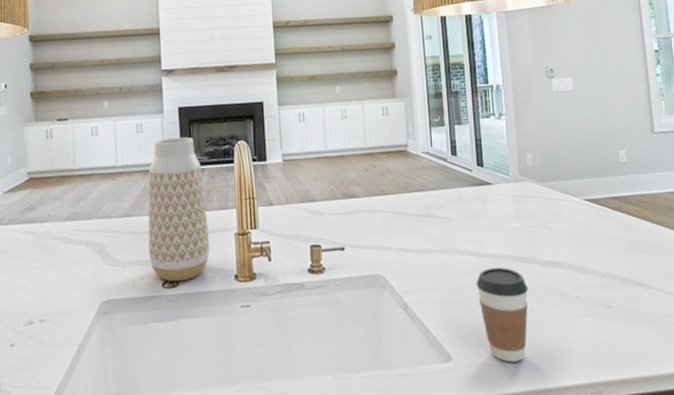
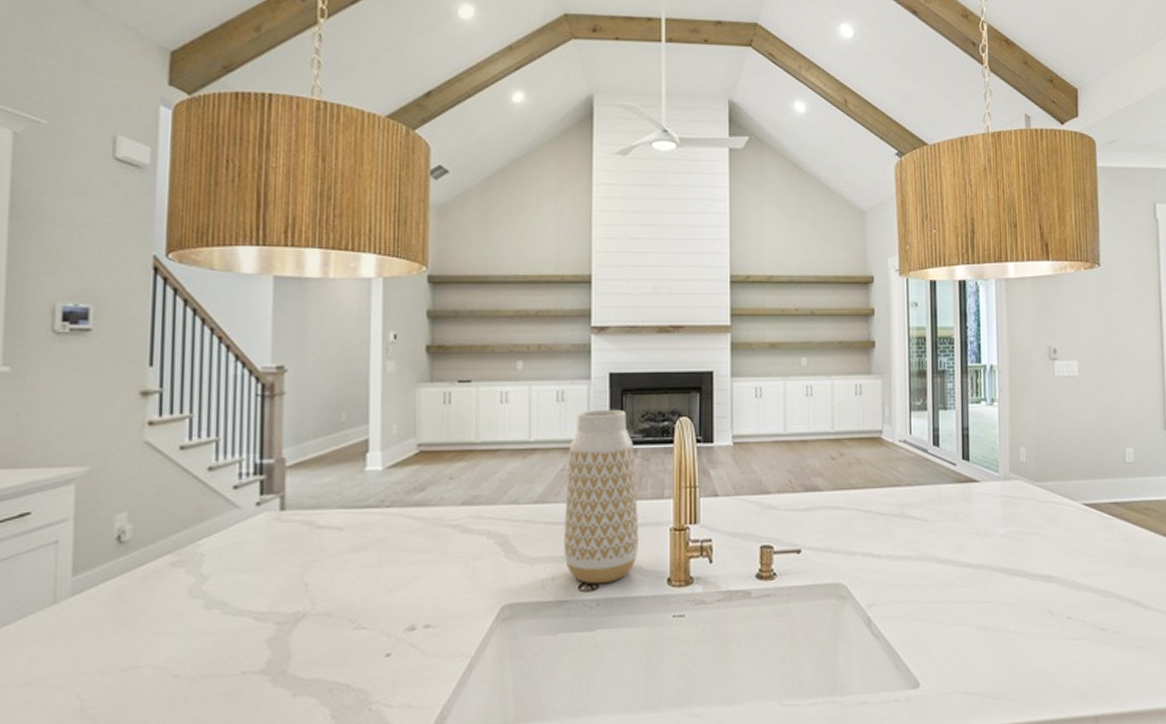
coffee cup: present [476,267,528,363] -> none [952,579,1013,691]

